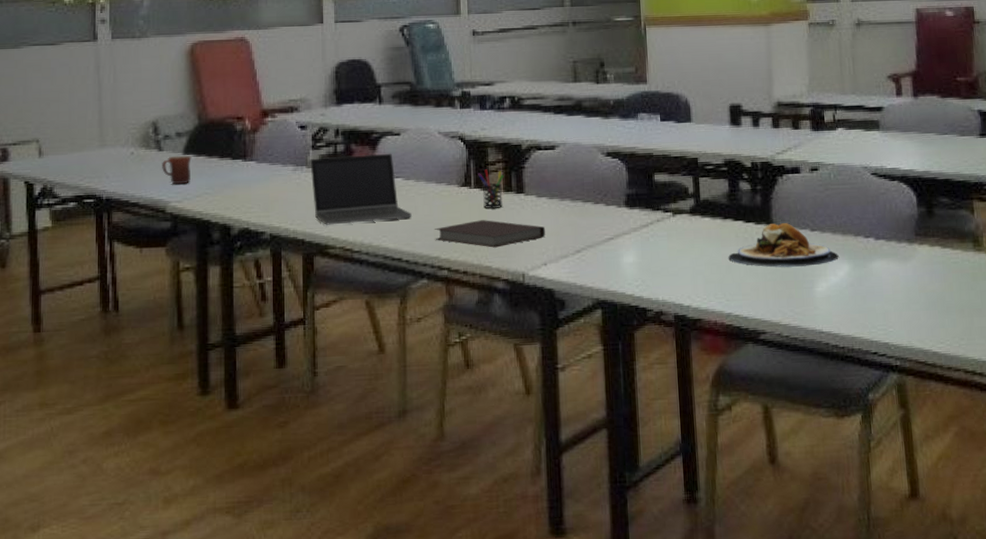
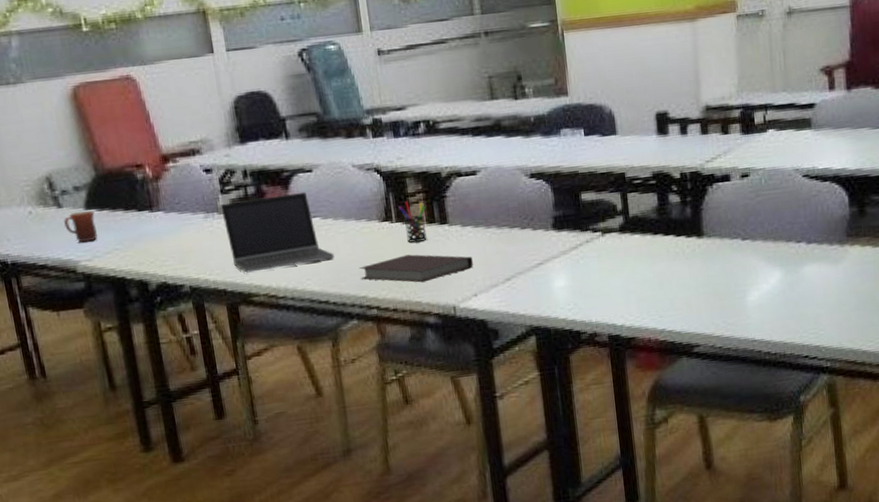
plate: present [728,223,839,268] -> none [660,234,770,281]

